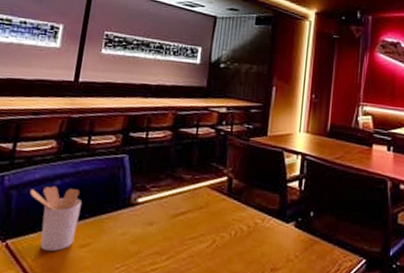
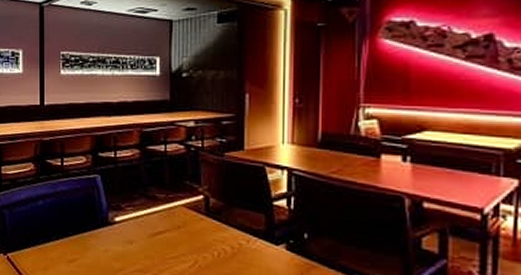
utensil holder: present [29,186,83,252] -> none [19,206,65,265]

